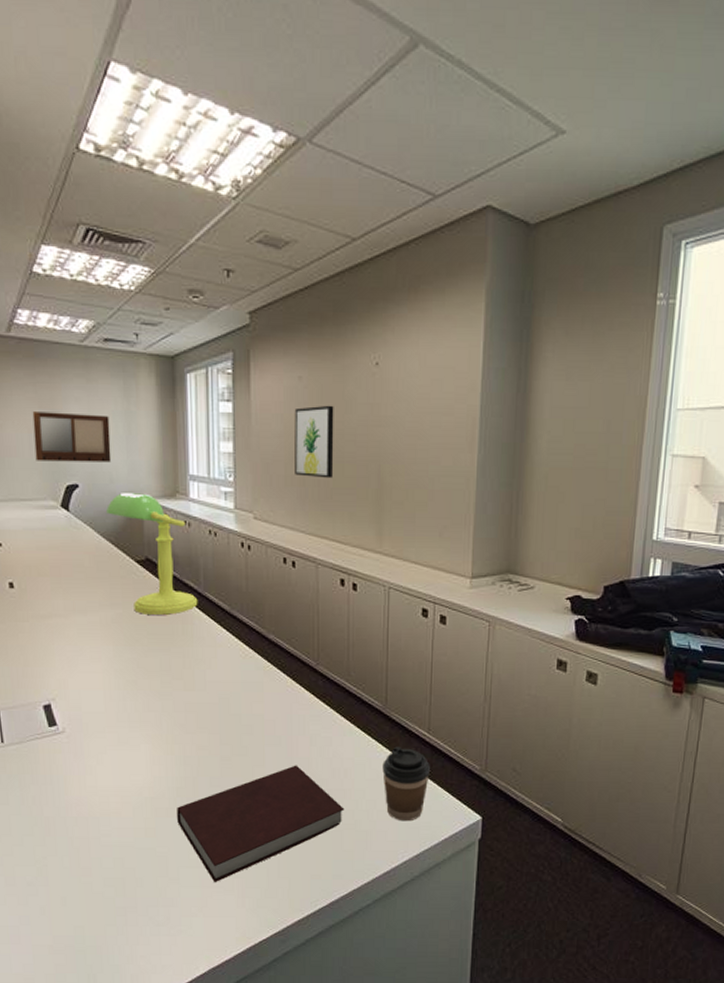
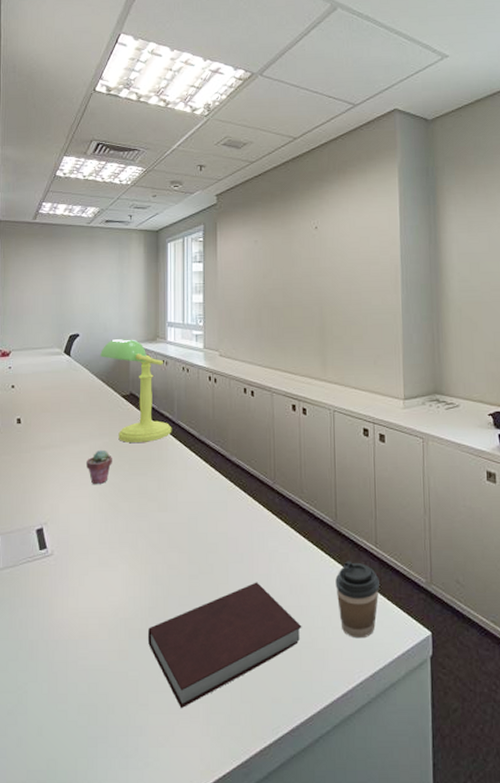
writing board: present [32,412,112,463] -> none [47,277,107,317]
potted succulent: none [96,621,128,659] -> present [85,449,112,484]
wall art: present [294,405,334,479] -> none [252,261,284,320]

